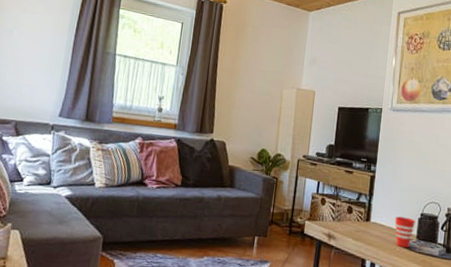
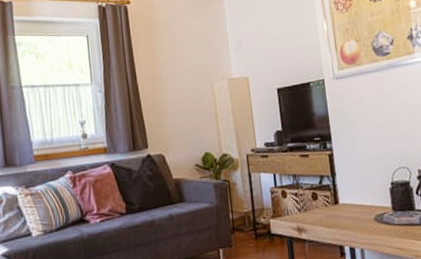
cup: present [395,216,415,248] -> none [365,190,388,223]

